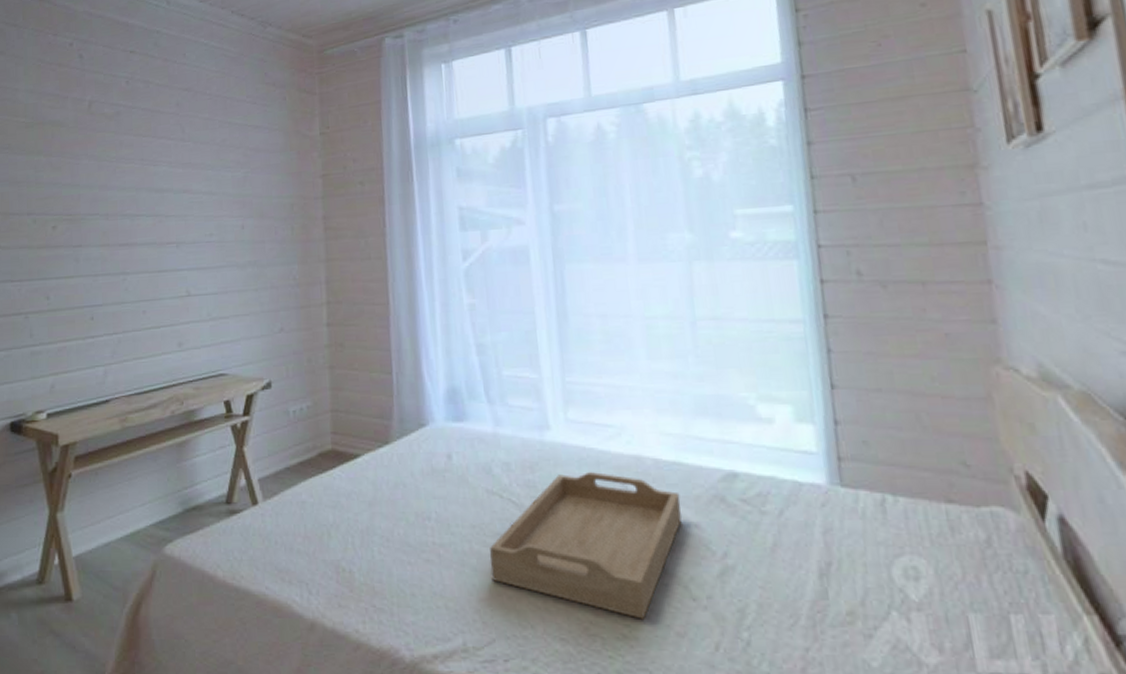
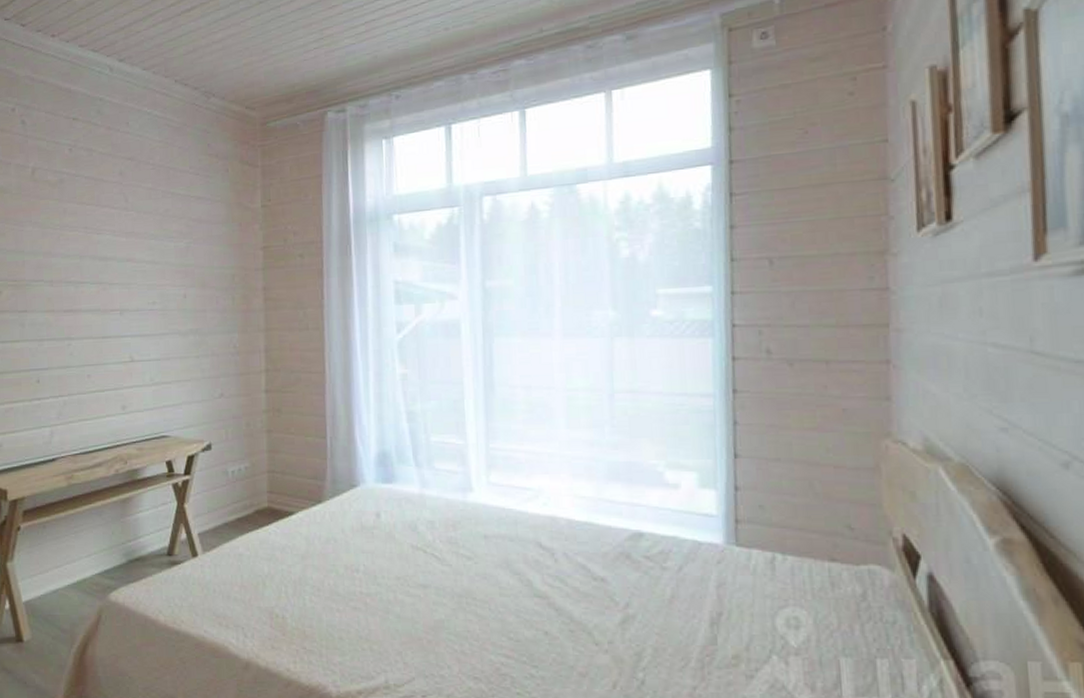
serving tray: present [490,472,682,619] -> none [412,531,590,661]

